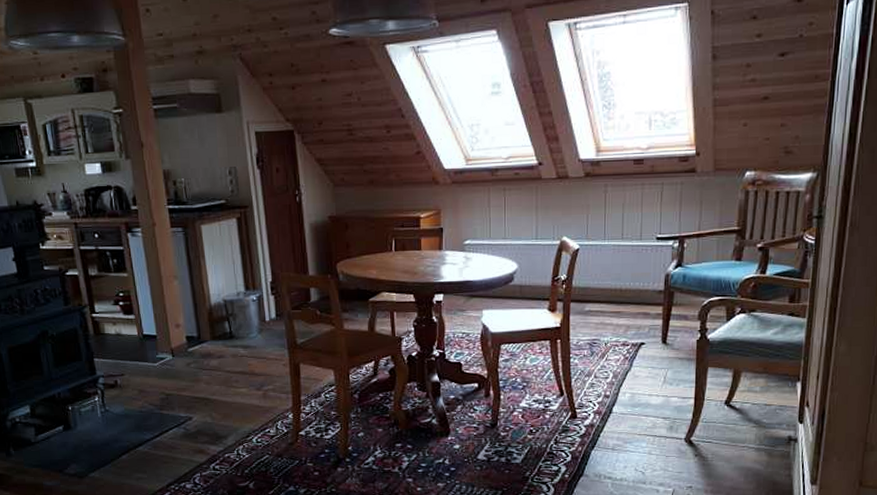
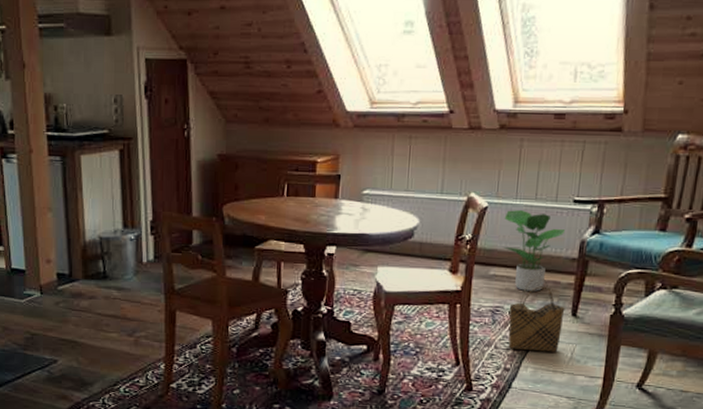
potted plant: none [595,250,650,323] -> present [503,210,564,291]
woven basket: none [605,310,656,378] -> present [508,277,565,353]

